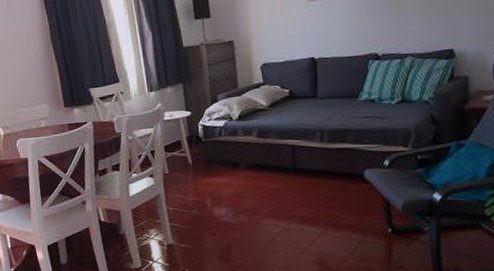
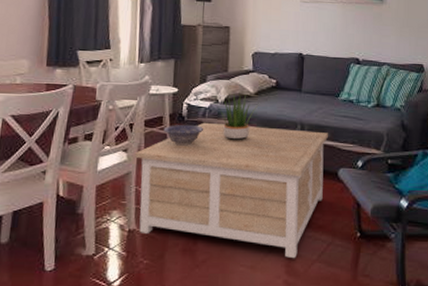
coffee table: none [160,136,351,257] -> present [134,122,329,258]
decorative bowl: none [183,144,222,166] -> present [163,124,204,146]
potted plant: none [232,110,275,156] -> present [217,94,260,141]

